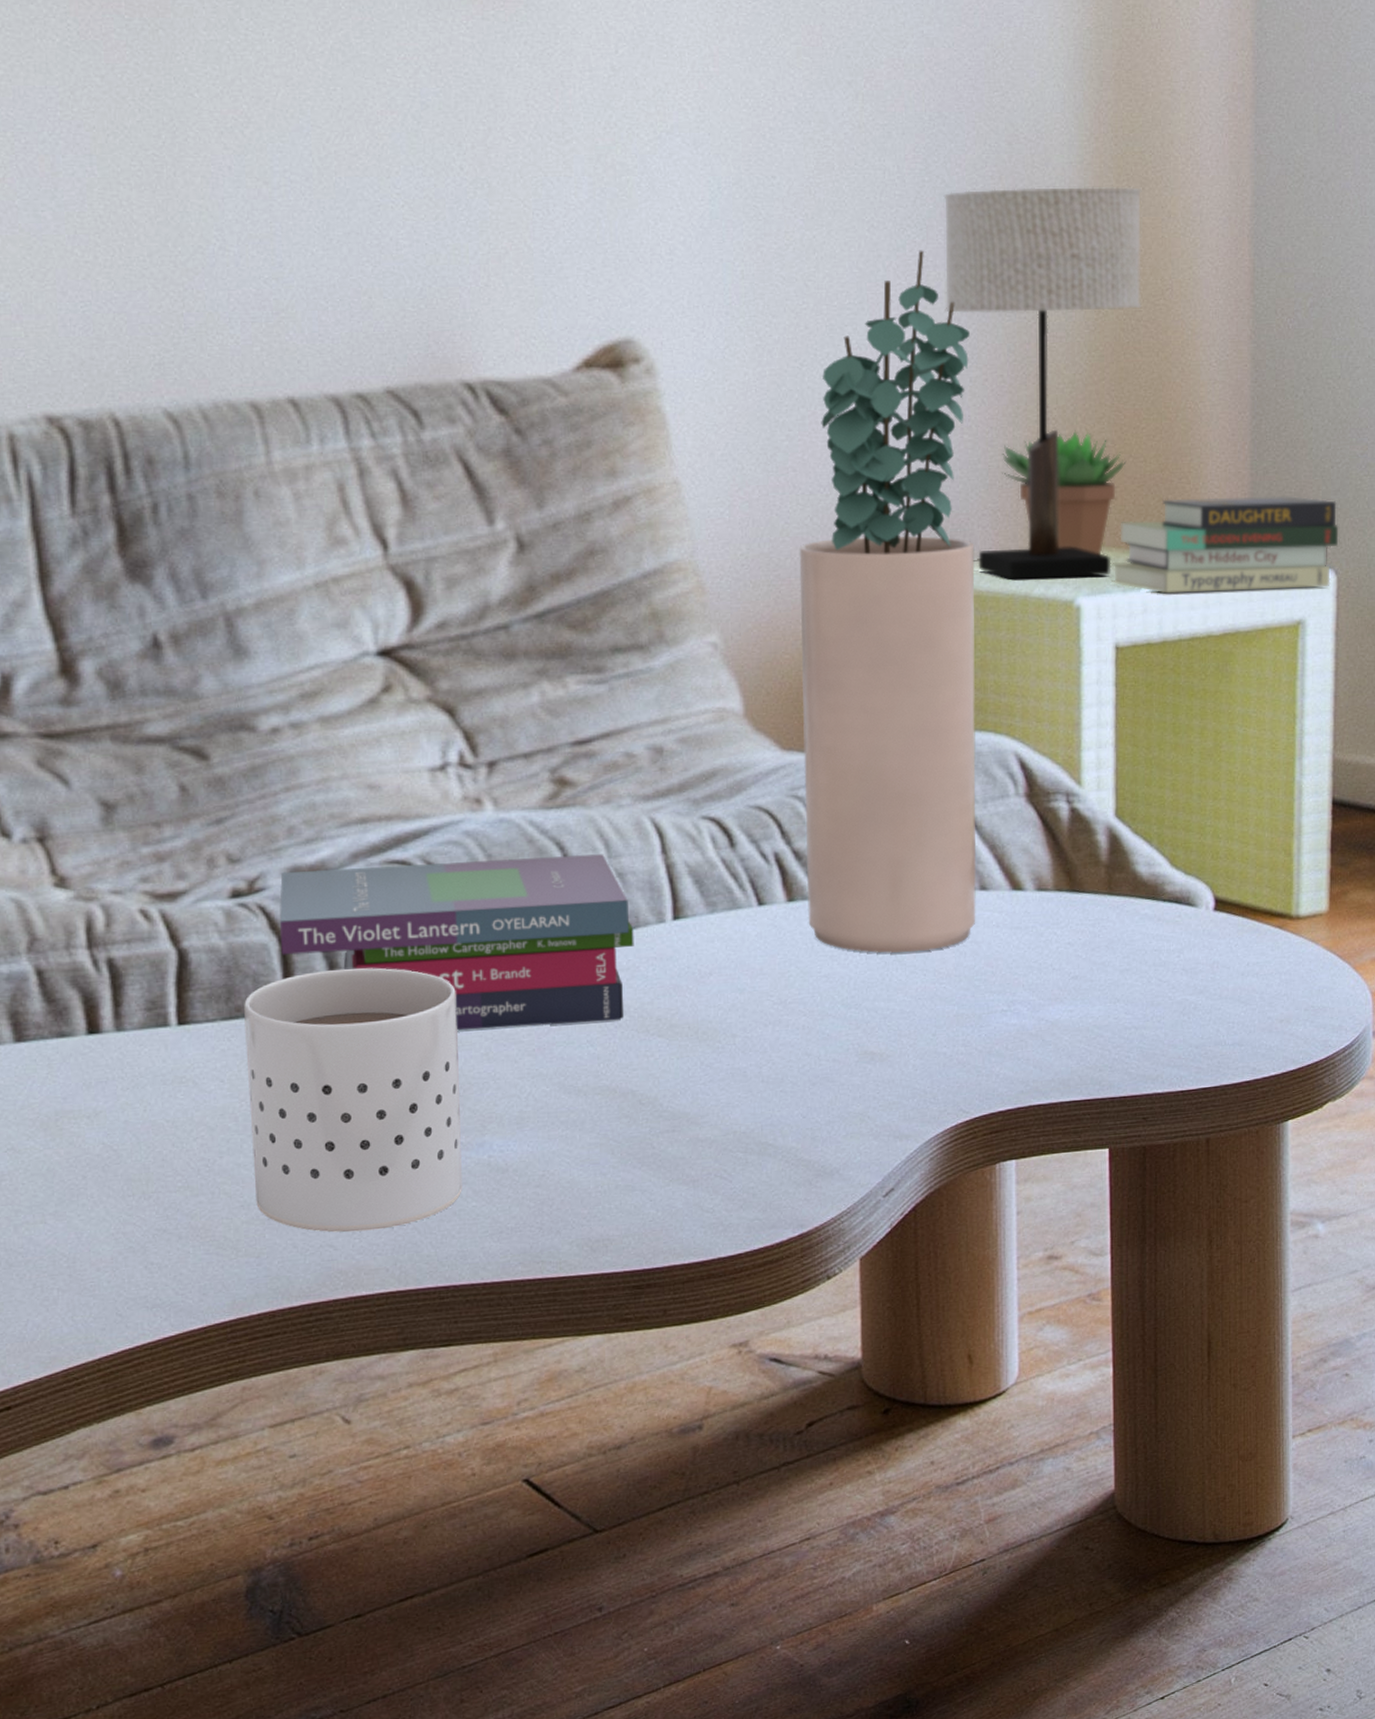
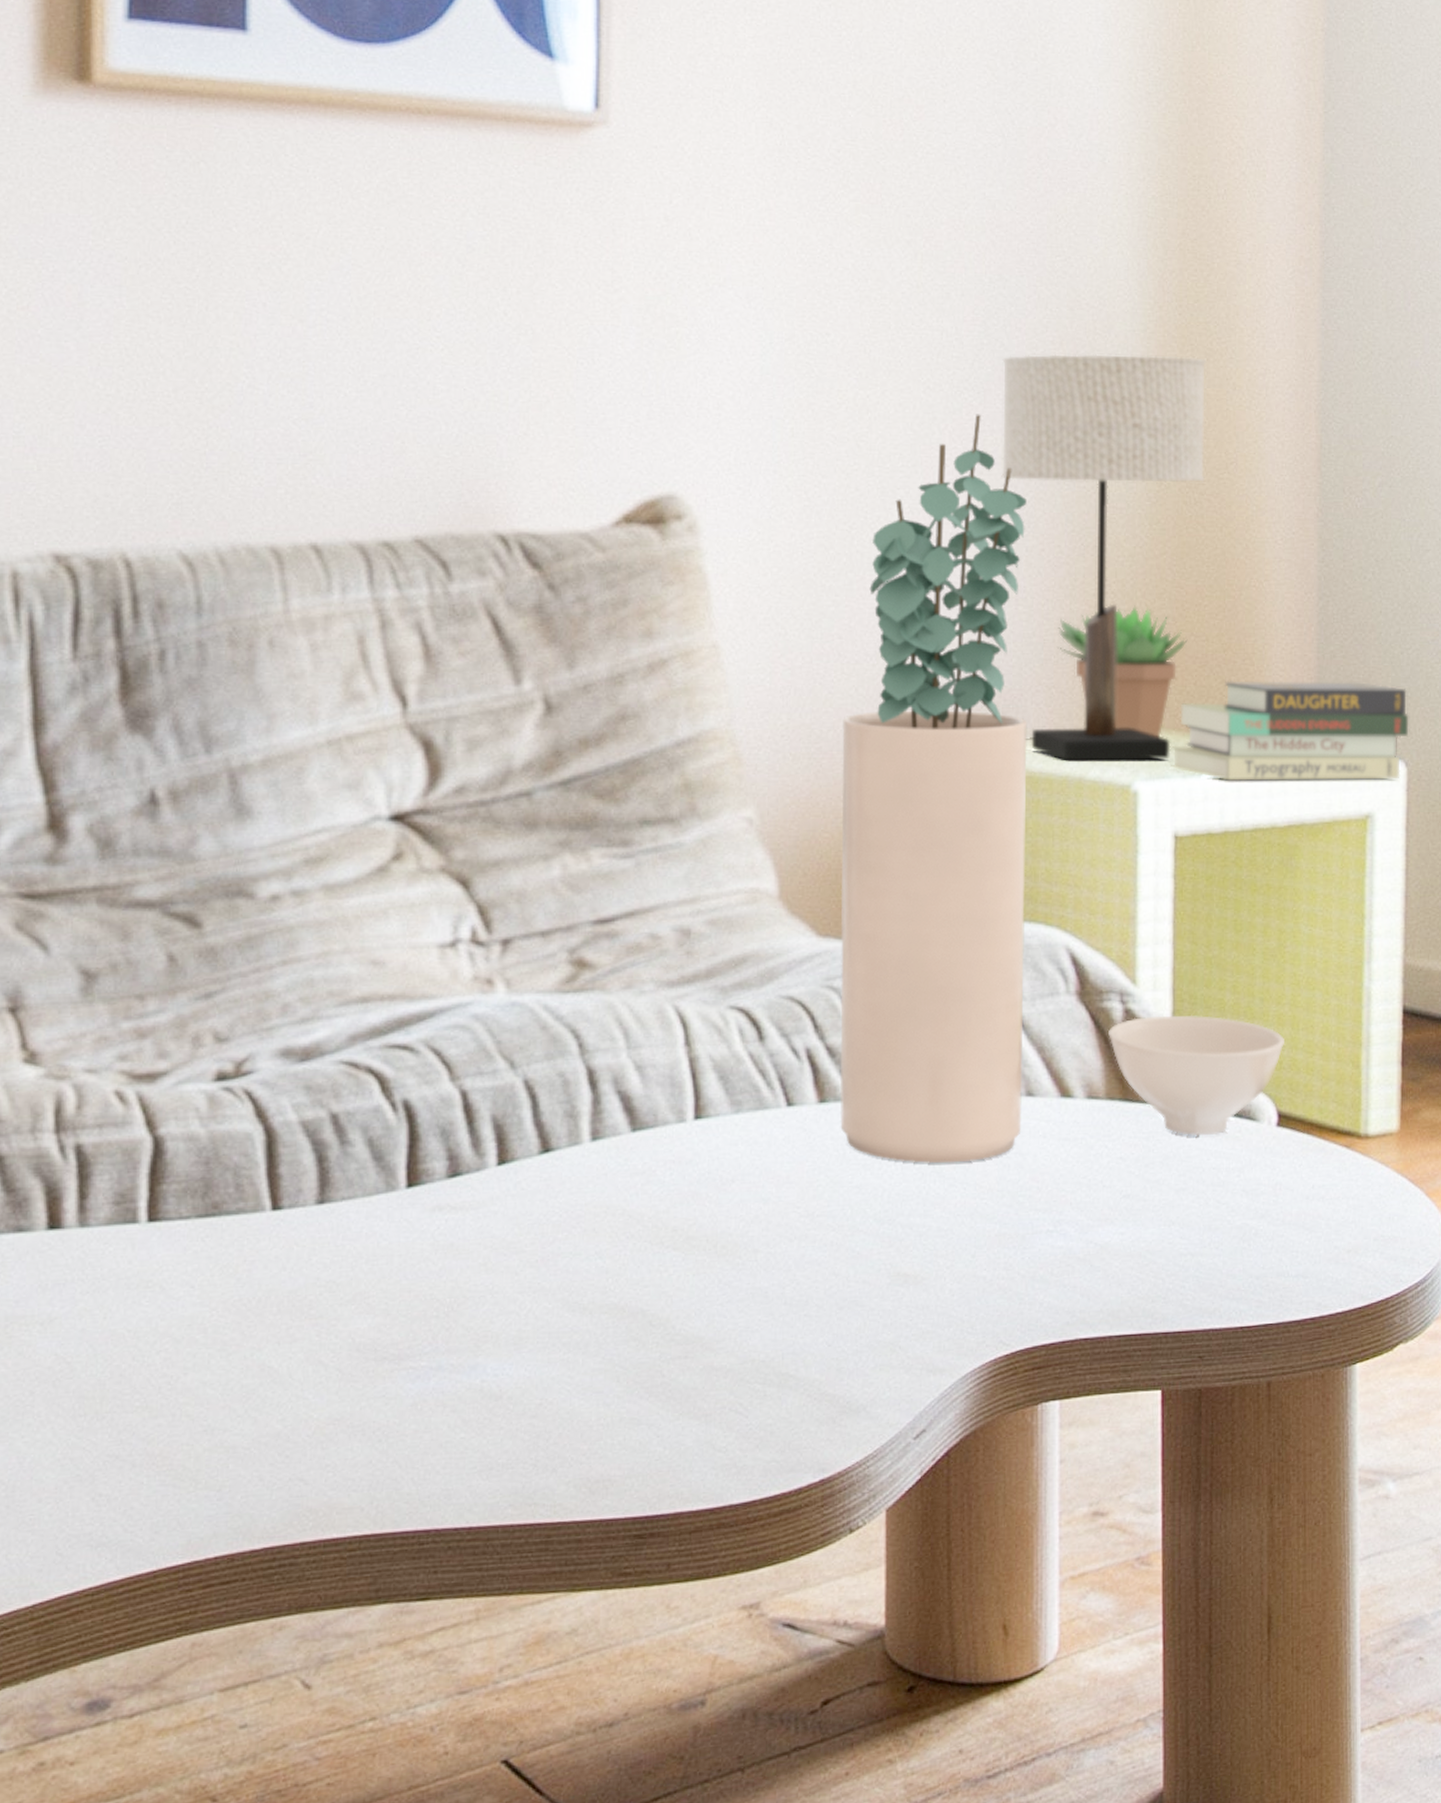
mug: present [244,967,462,1233] -> none [220,1163,456,1465]
books: present [279,854,634,1030] -> none [266,1044,652,1236]
bowl: none [1056,811,1222,922] -> present [1108,1014,1286,1137]

